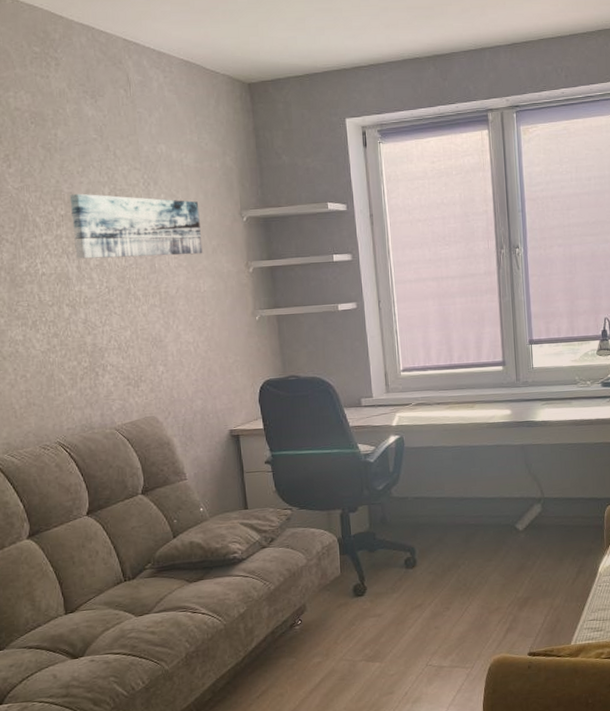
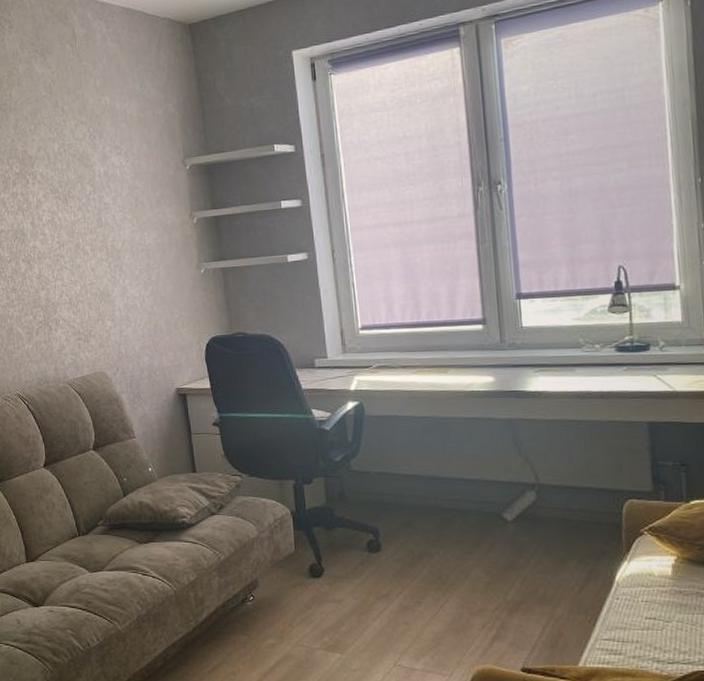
wall art: present [69,193,203,259] -> none [23,151,147,216]

